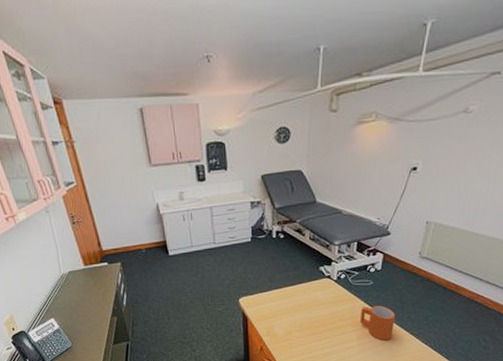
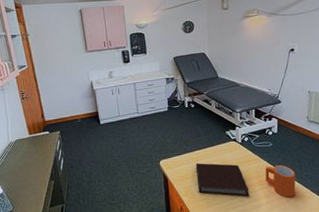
notebook: none [280,301,340,338] -> present [195,163,250,197]

